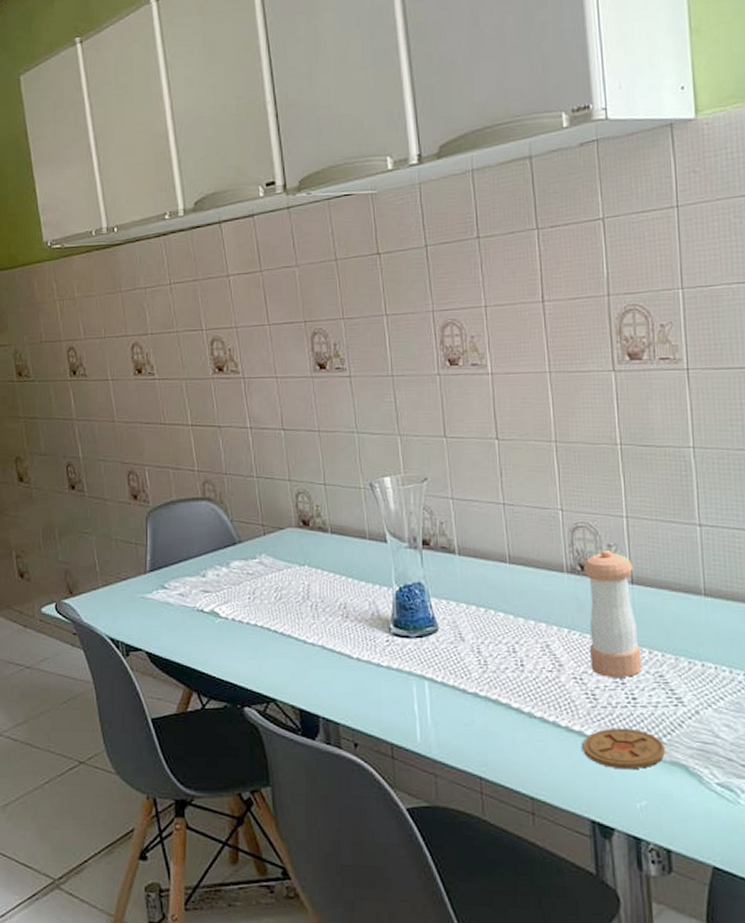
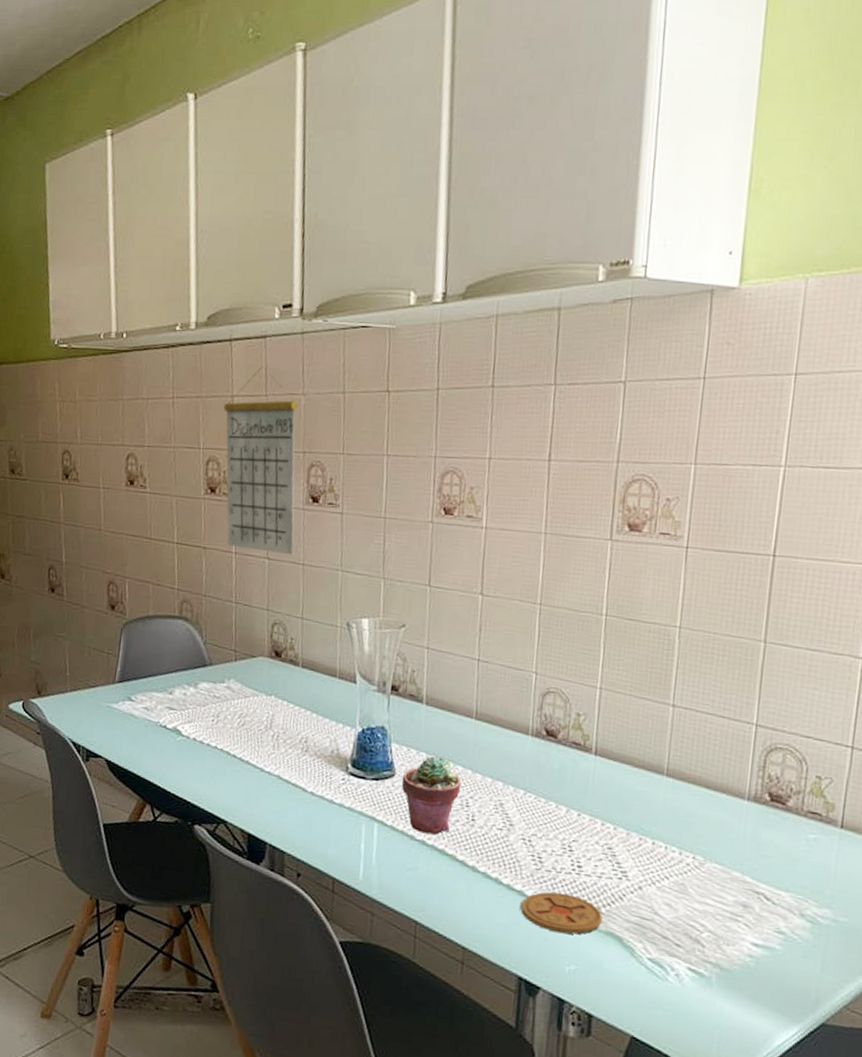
calendar: none [221,243,308,424] -> present [224,366,299,555]
potted succulent: none [445,606,505,686] -> present [401,756,462,835]
pepper shaker: present [583,549,642,678] -> none [541,717,599,845]

